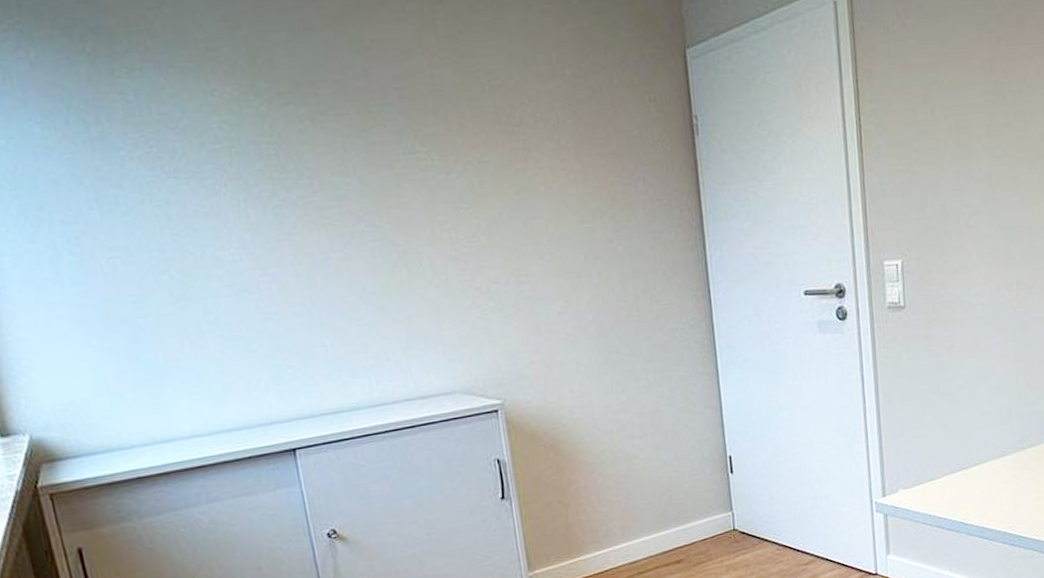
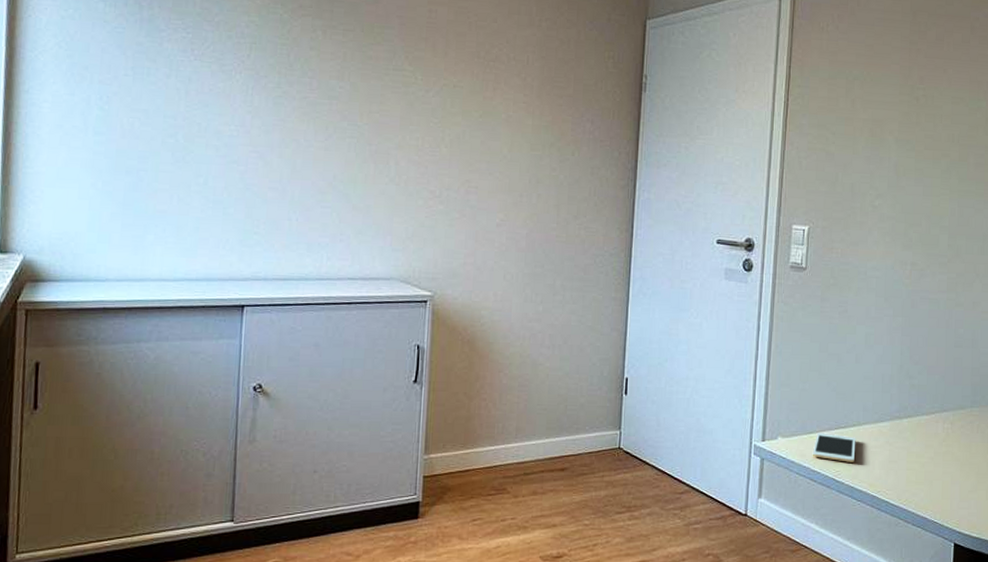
cell phone: none [936,476,981,504] -> present [812,433,856,462]

